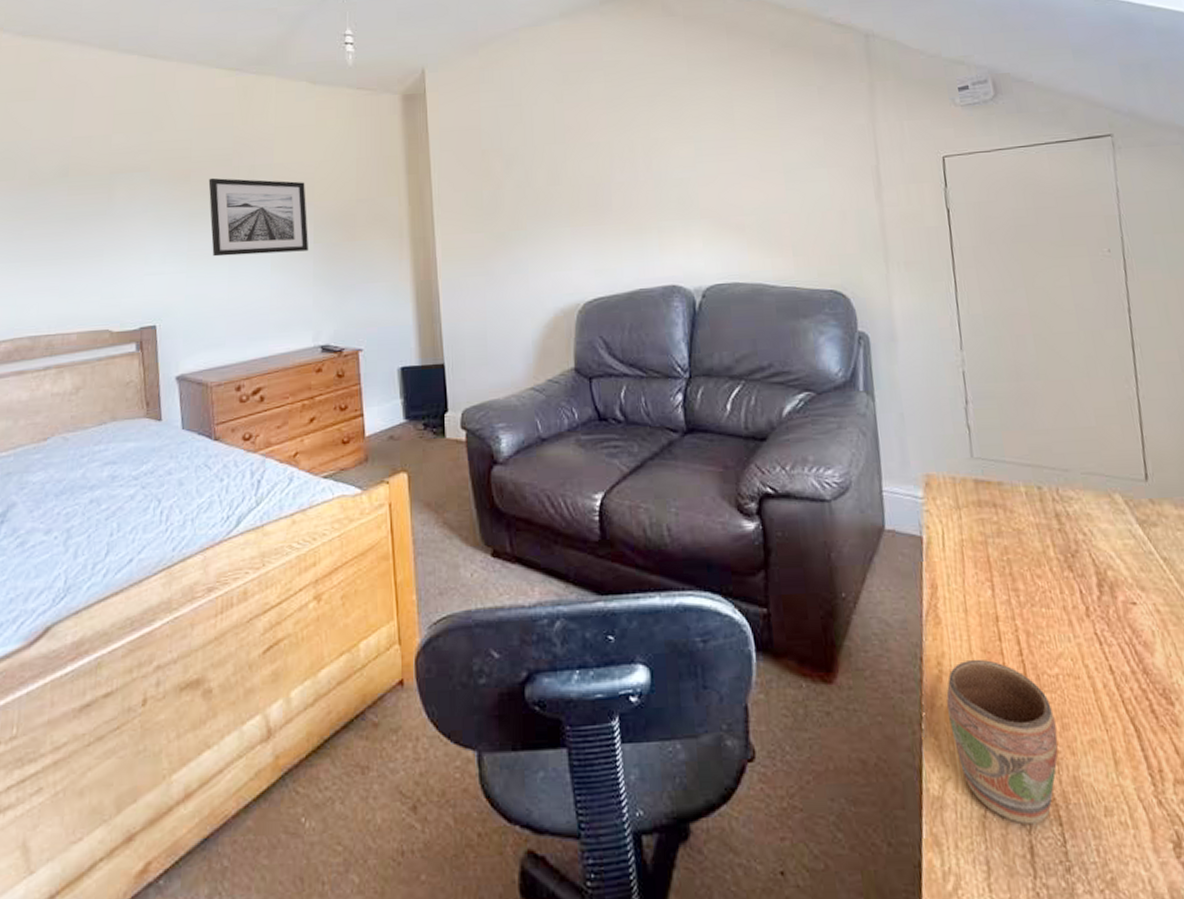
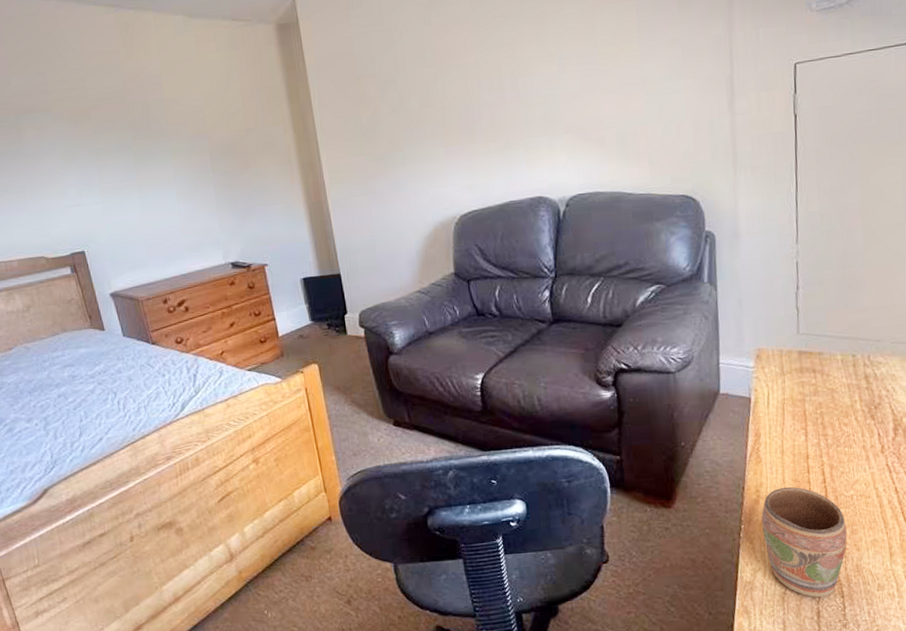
wall art: present [208,178,308,257] -> none [107,114,208,188]

